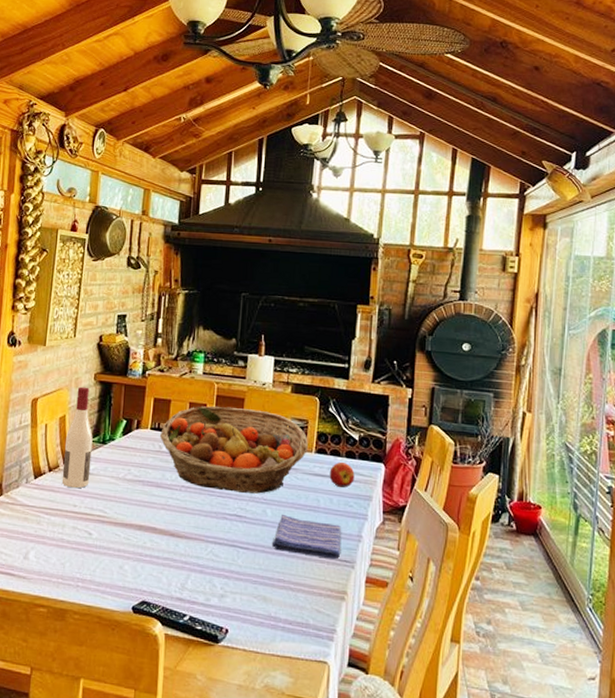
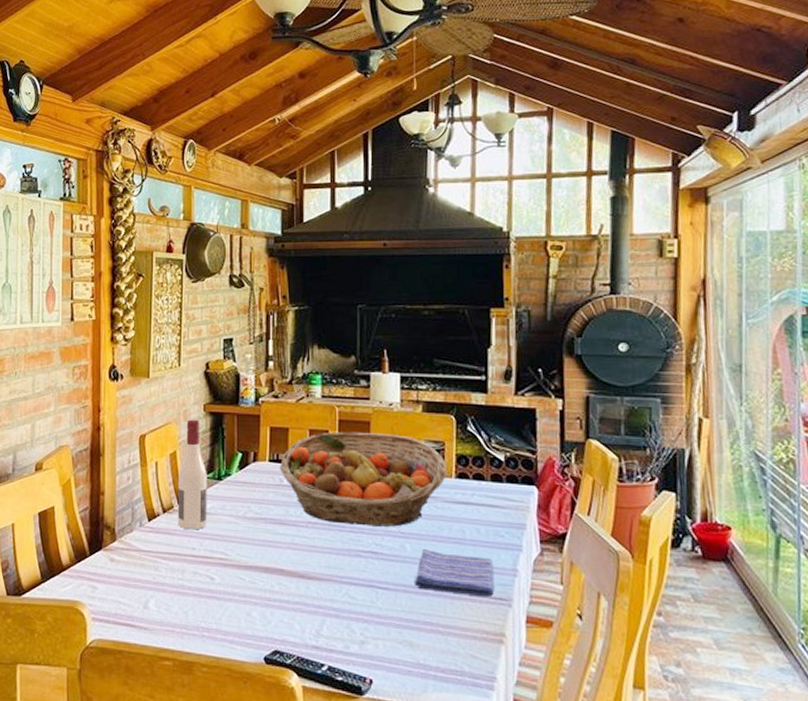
apple: present [329,462,355,488] -> none [473,487,504,515]

